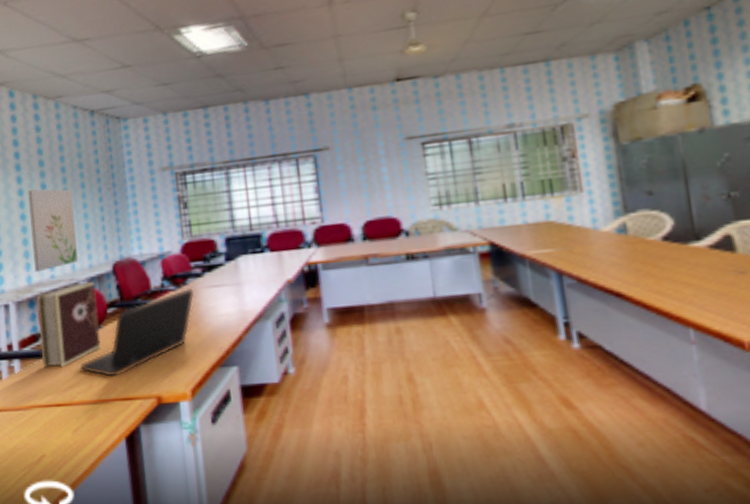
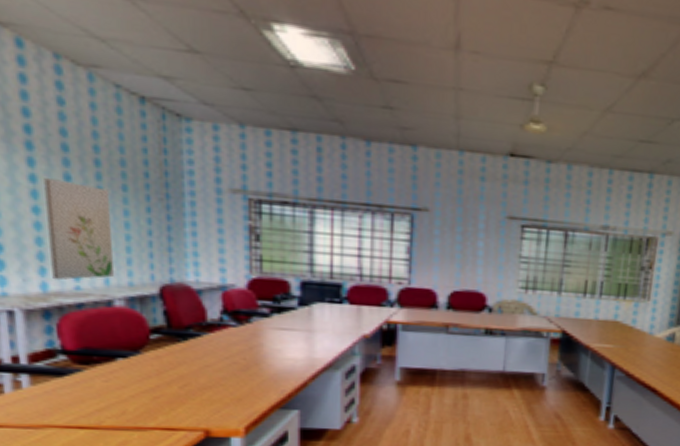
book: present [37,282,101,369] -> none [55,301,139,389]
laptop: present [79,287,195,378] -> none [110,325,259,407]

